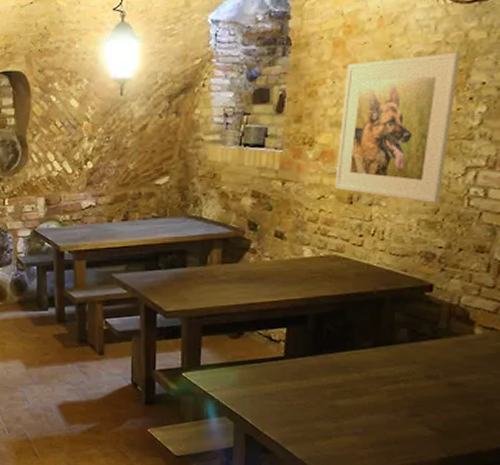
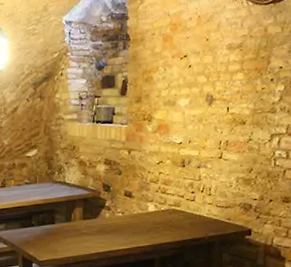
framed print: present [335,51,460,203] -> none [170,43,262,164]

